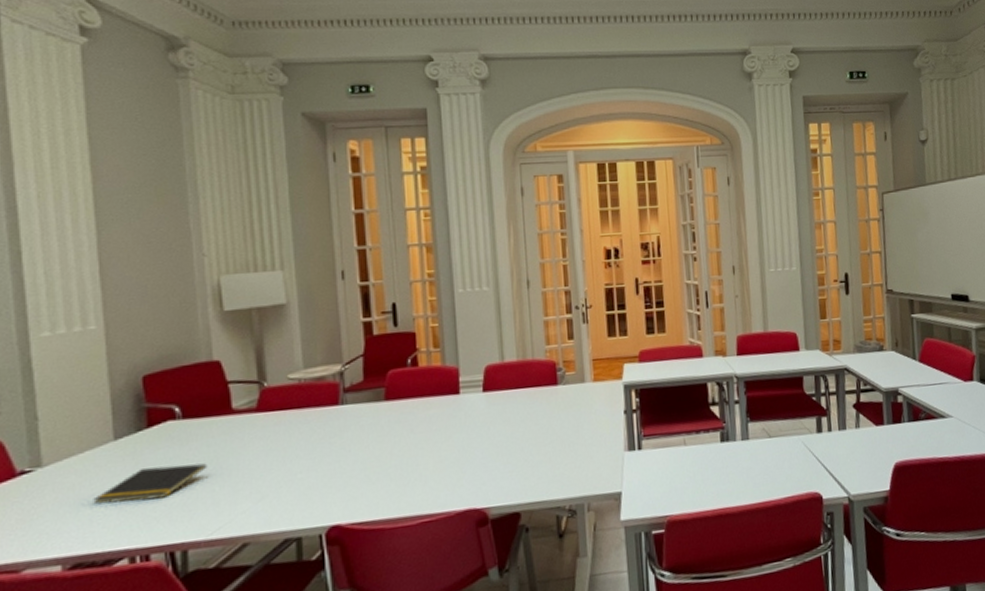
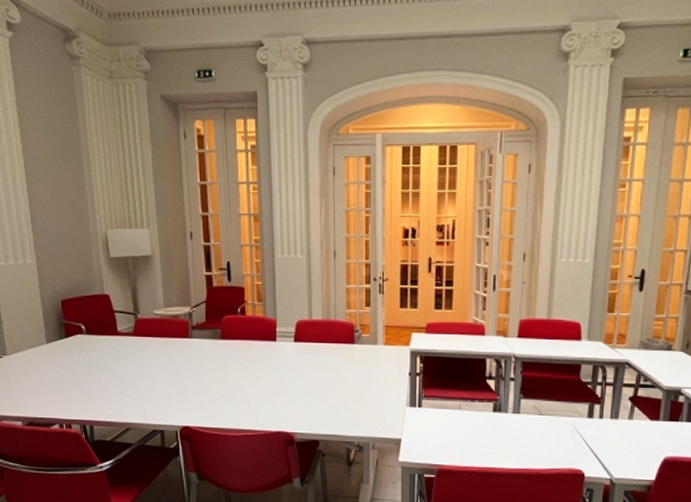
notepad: present [93,463,207,504] -> none [37,366,103,388]

